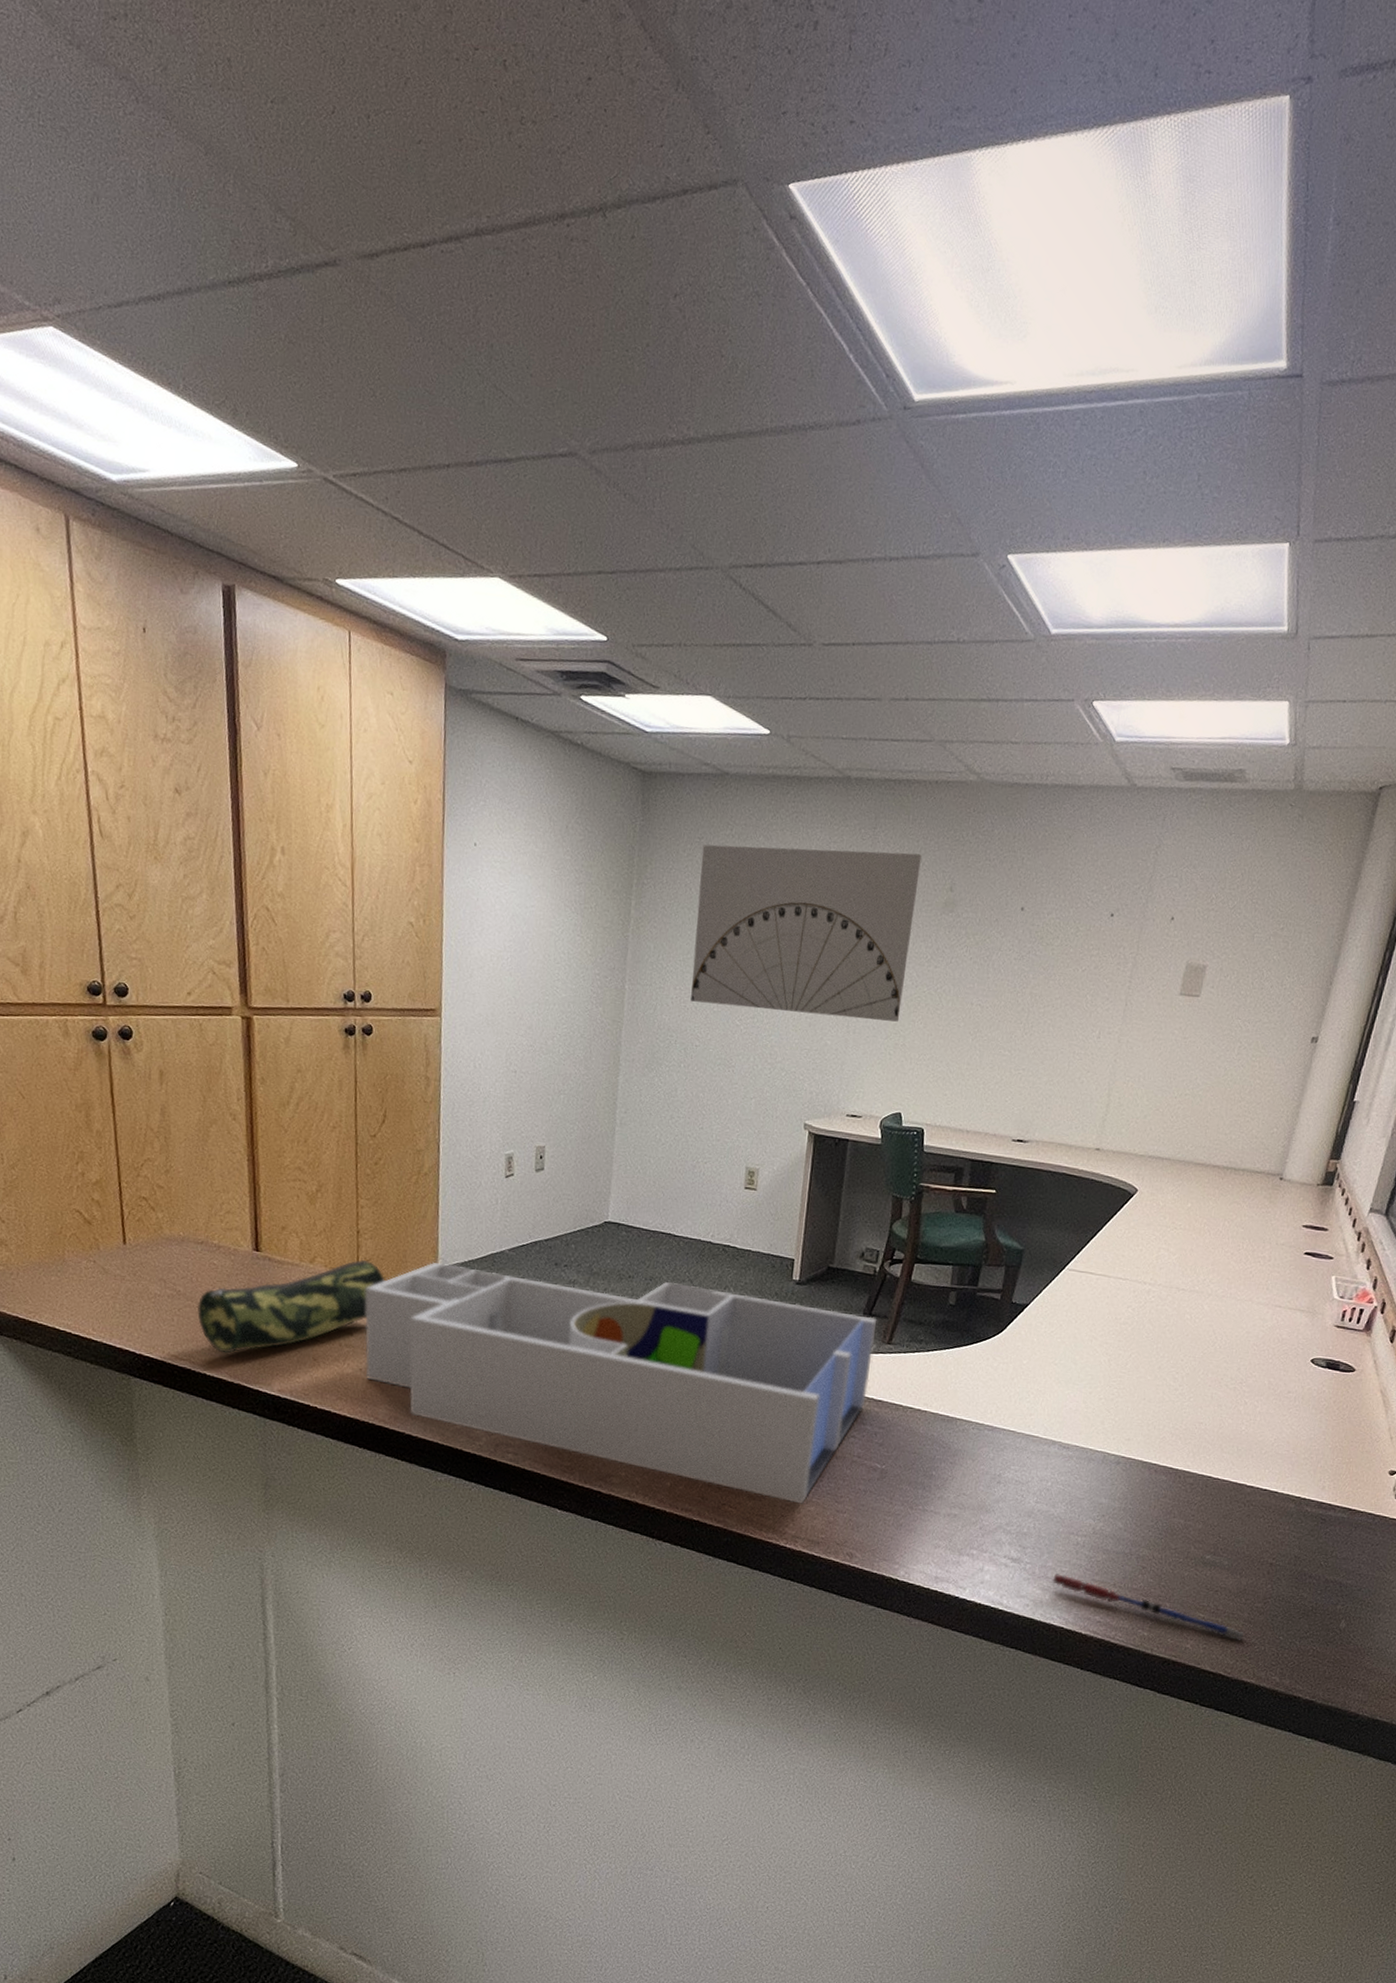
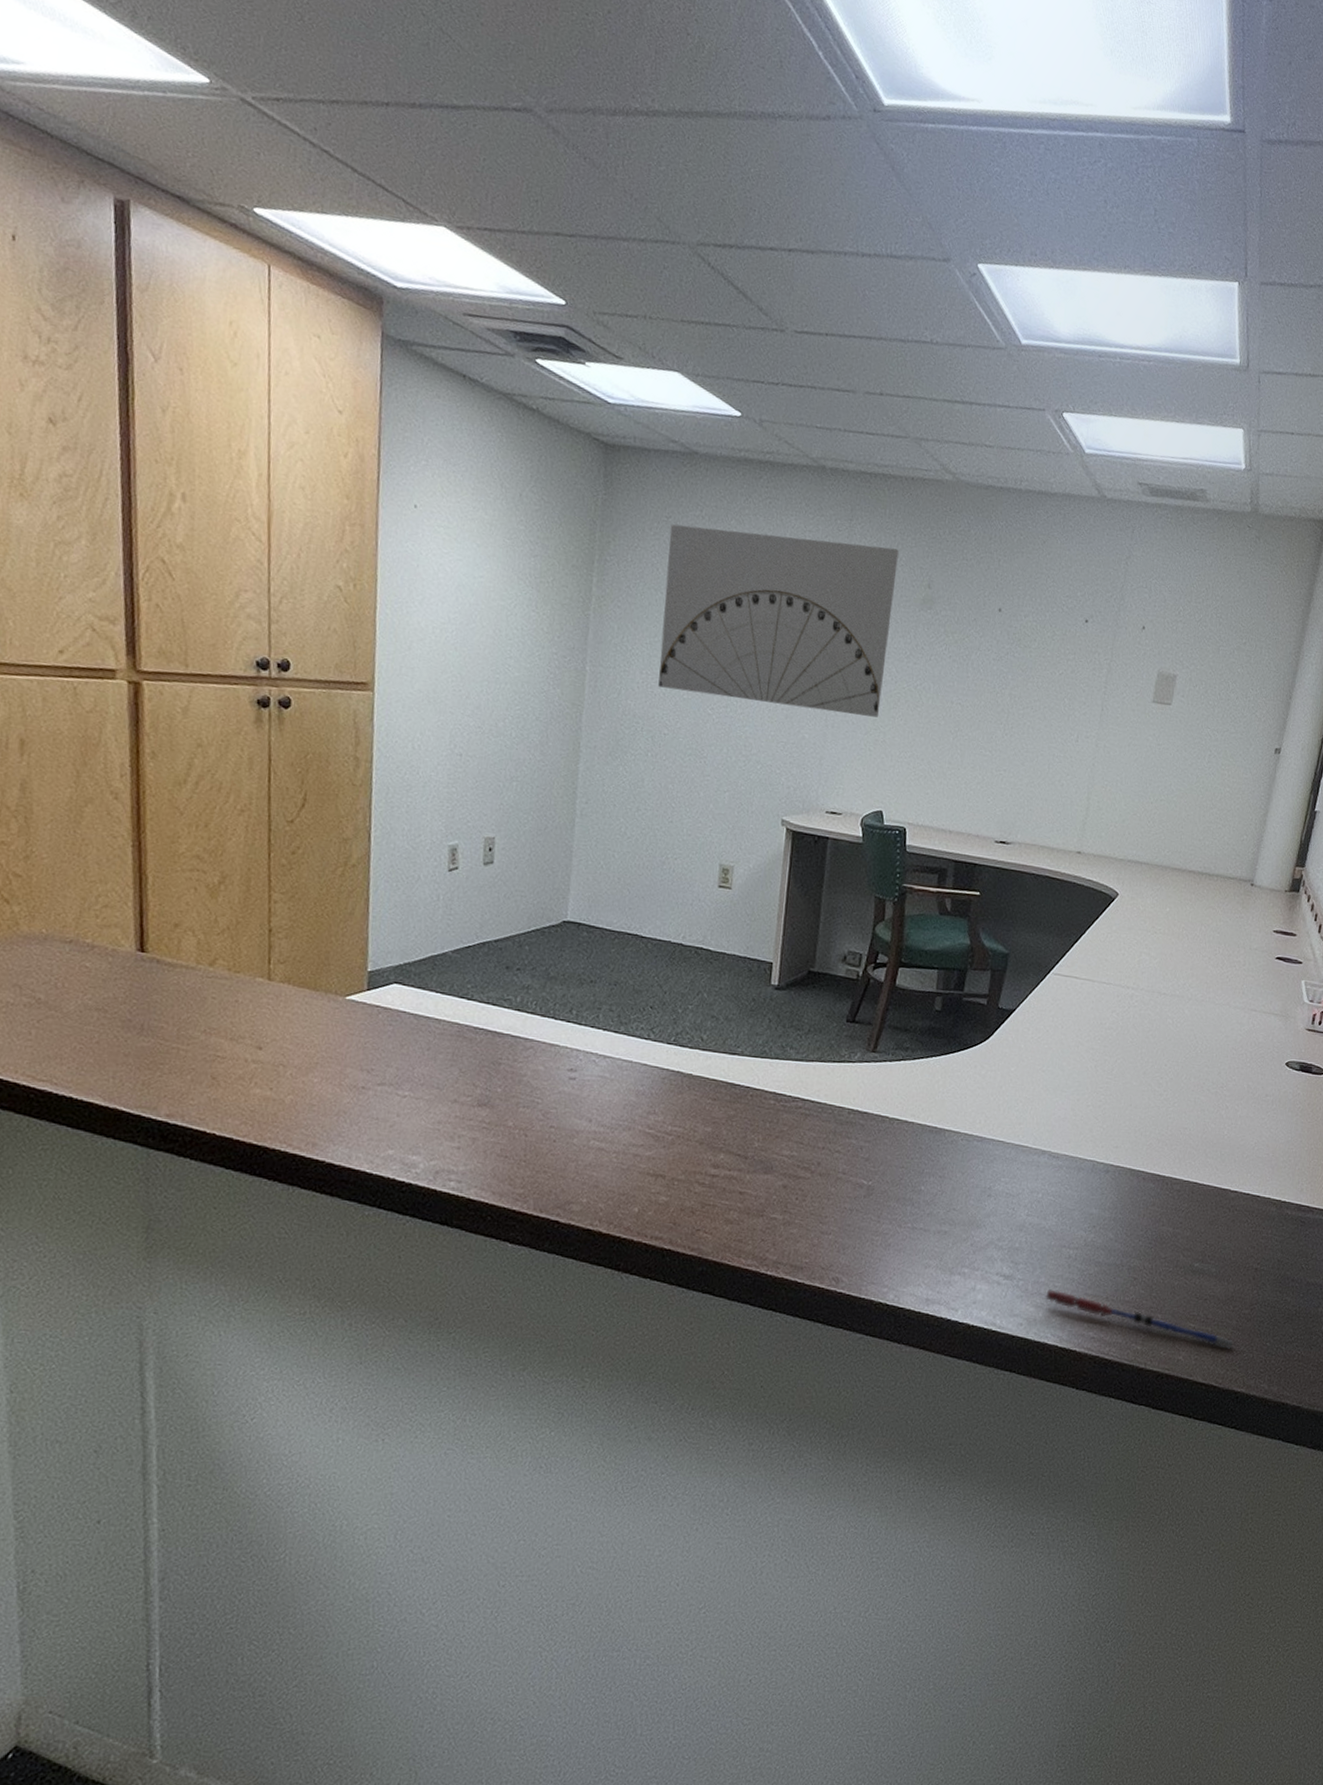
pencil case: present [197,1259,387,1354] -> none [62,961,305,1073]
desk organizer: present [364,1261,877,1504] -> none [276,964,861,1227]

